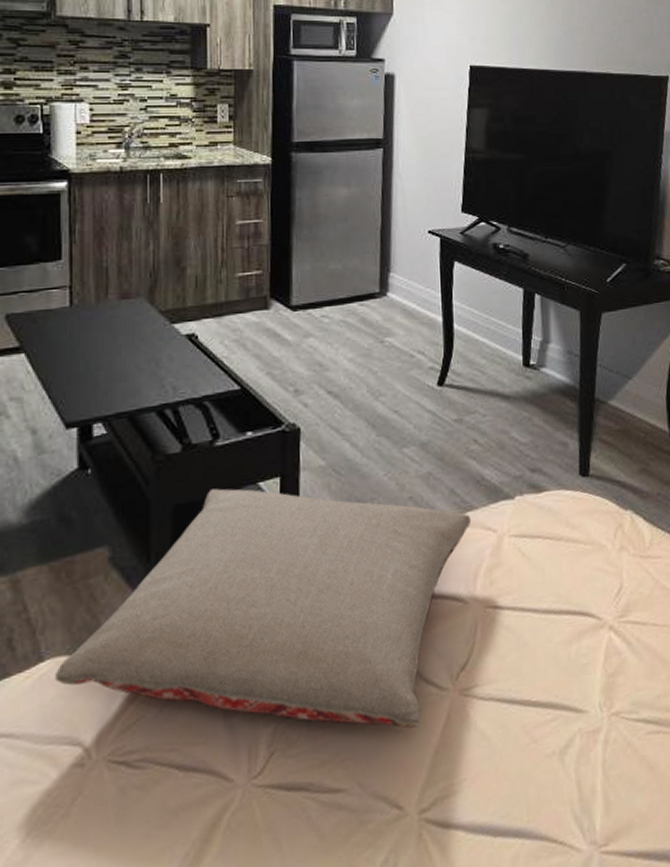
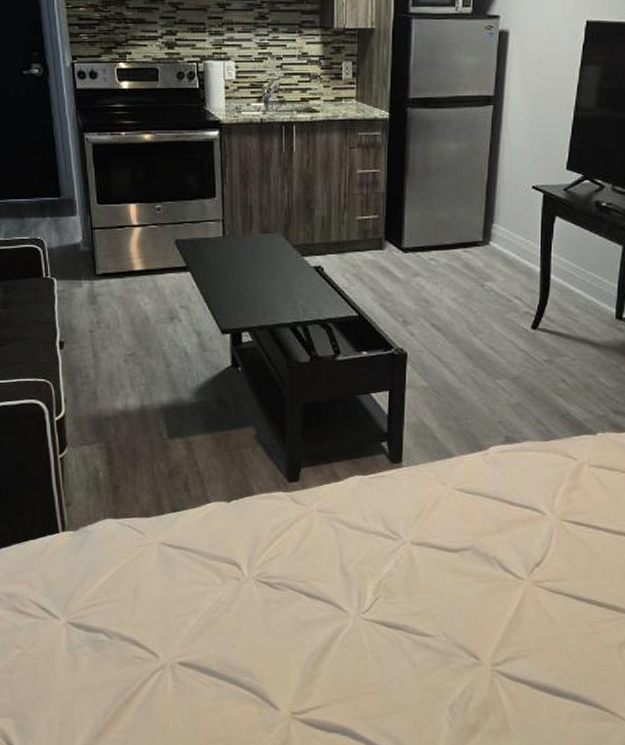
pillow: present [55,488,472,729] -> none [218,394,555,602]

